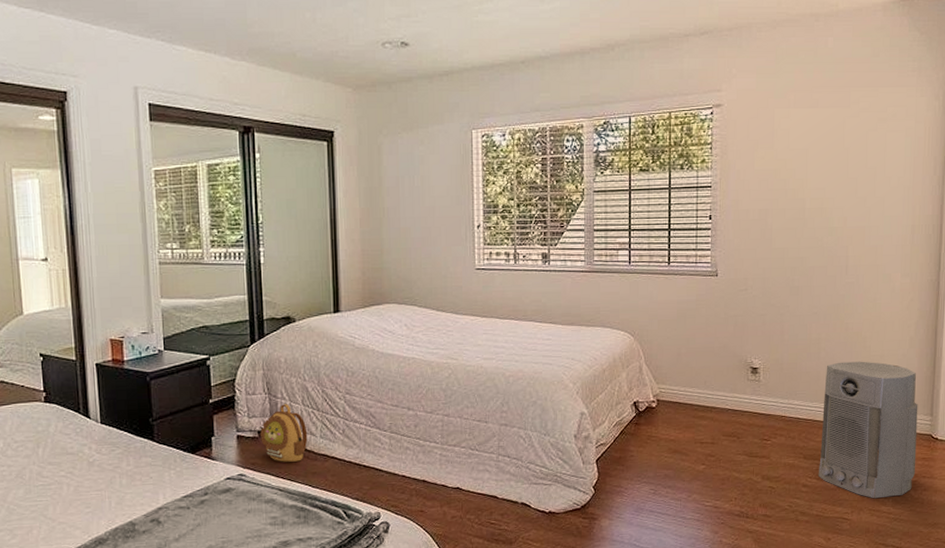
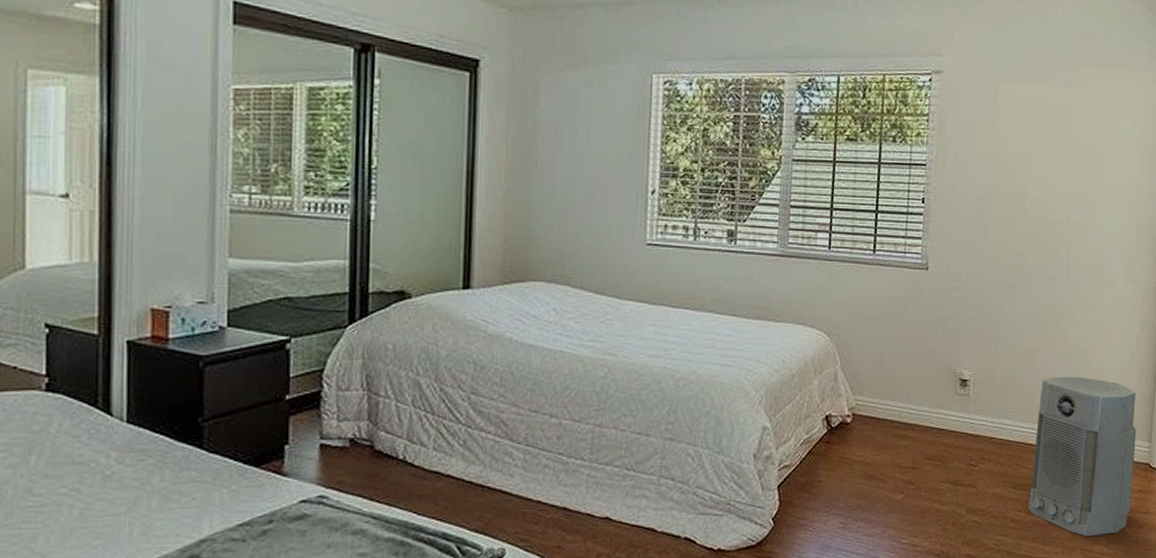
backpack: present [260,404,308,462] -> none [352,404,417,481]

